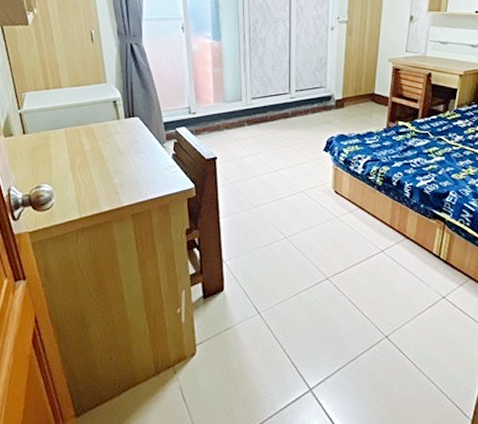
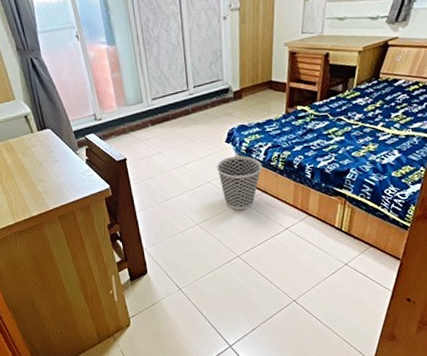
wastebasket: none [312,167,360,226] -> present [217,156,262,211]

